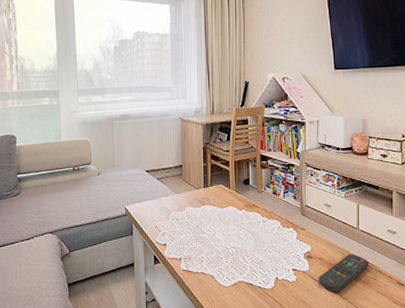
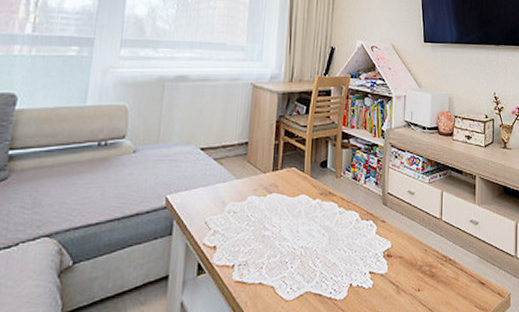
remote control: present [318,253,369,293] -> none [397,249,451,299]

